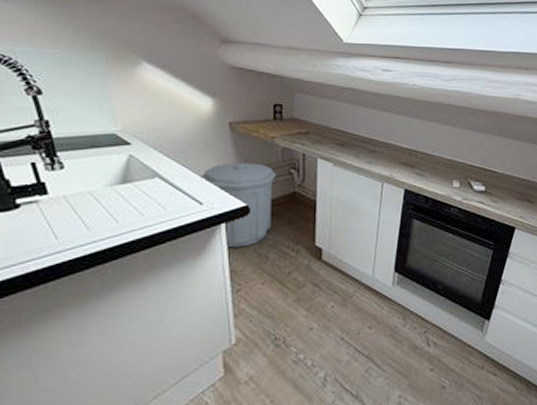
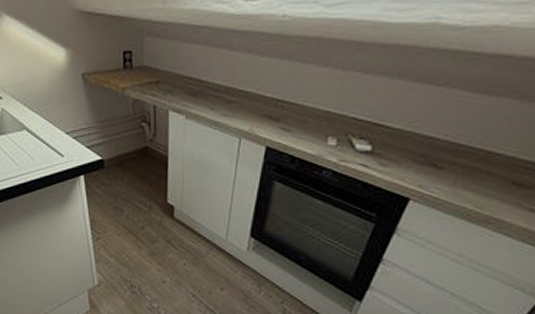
trash can: present [201,162,276,248] -> none [60,115,127,199]

